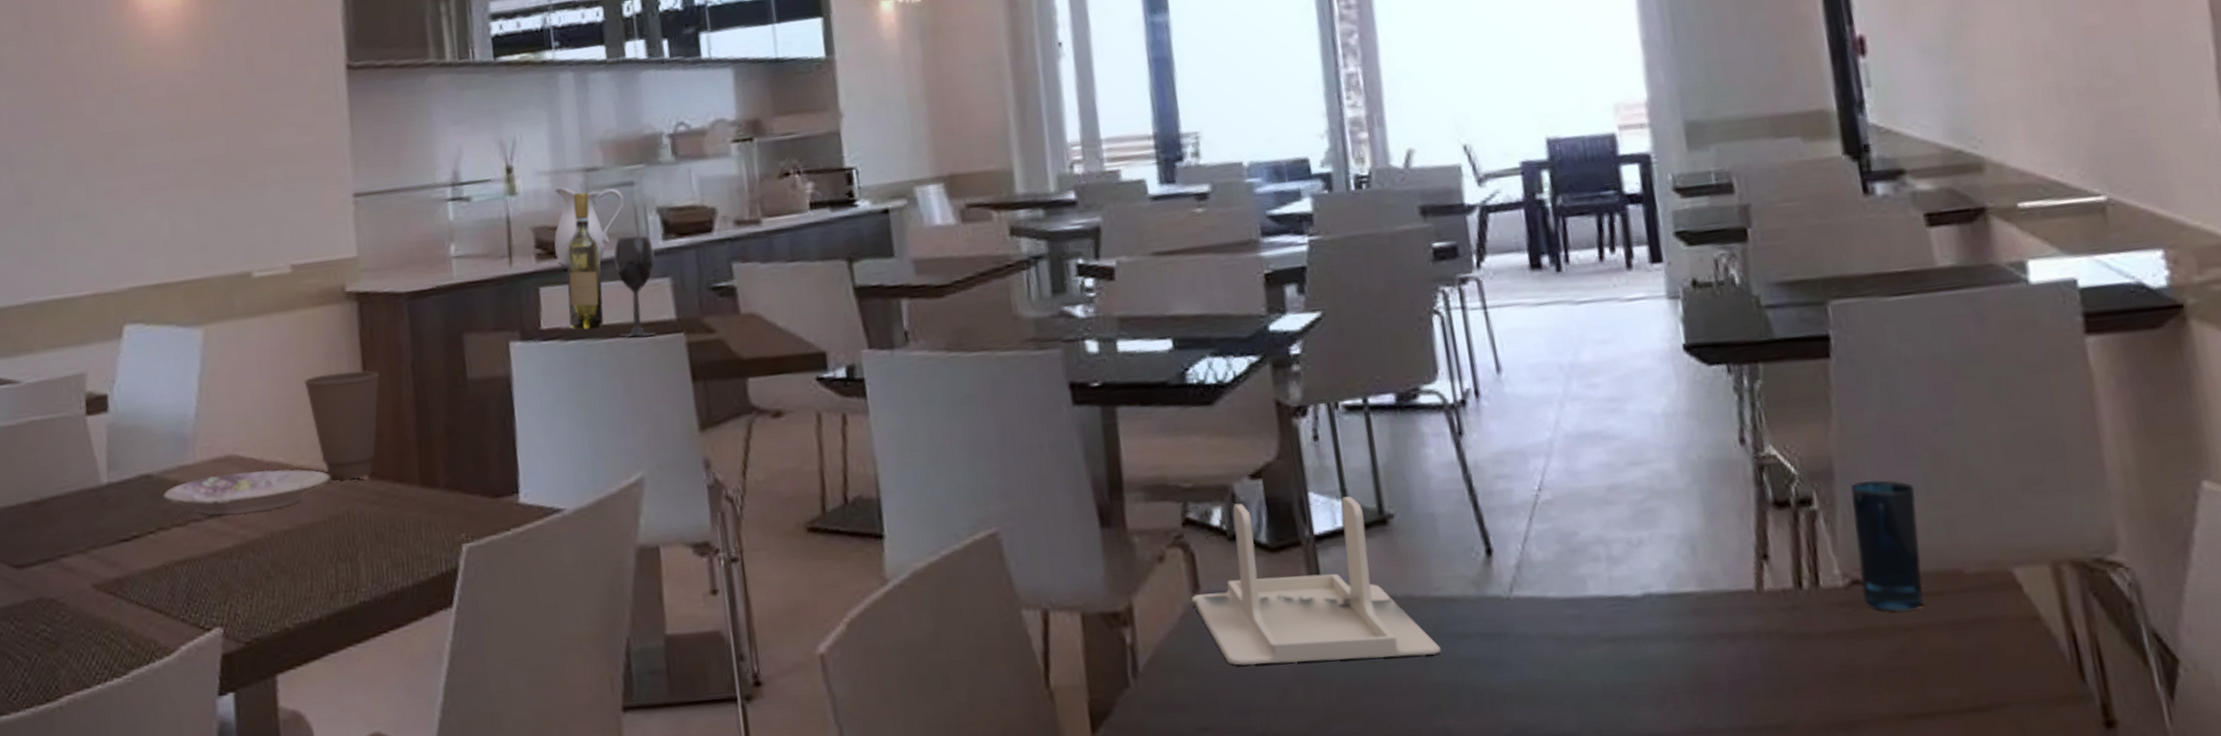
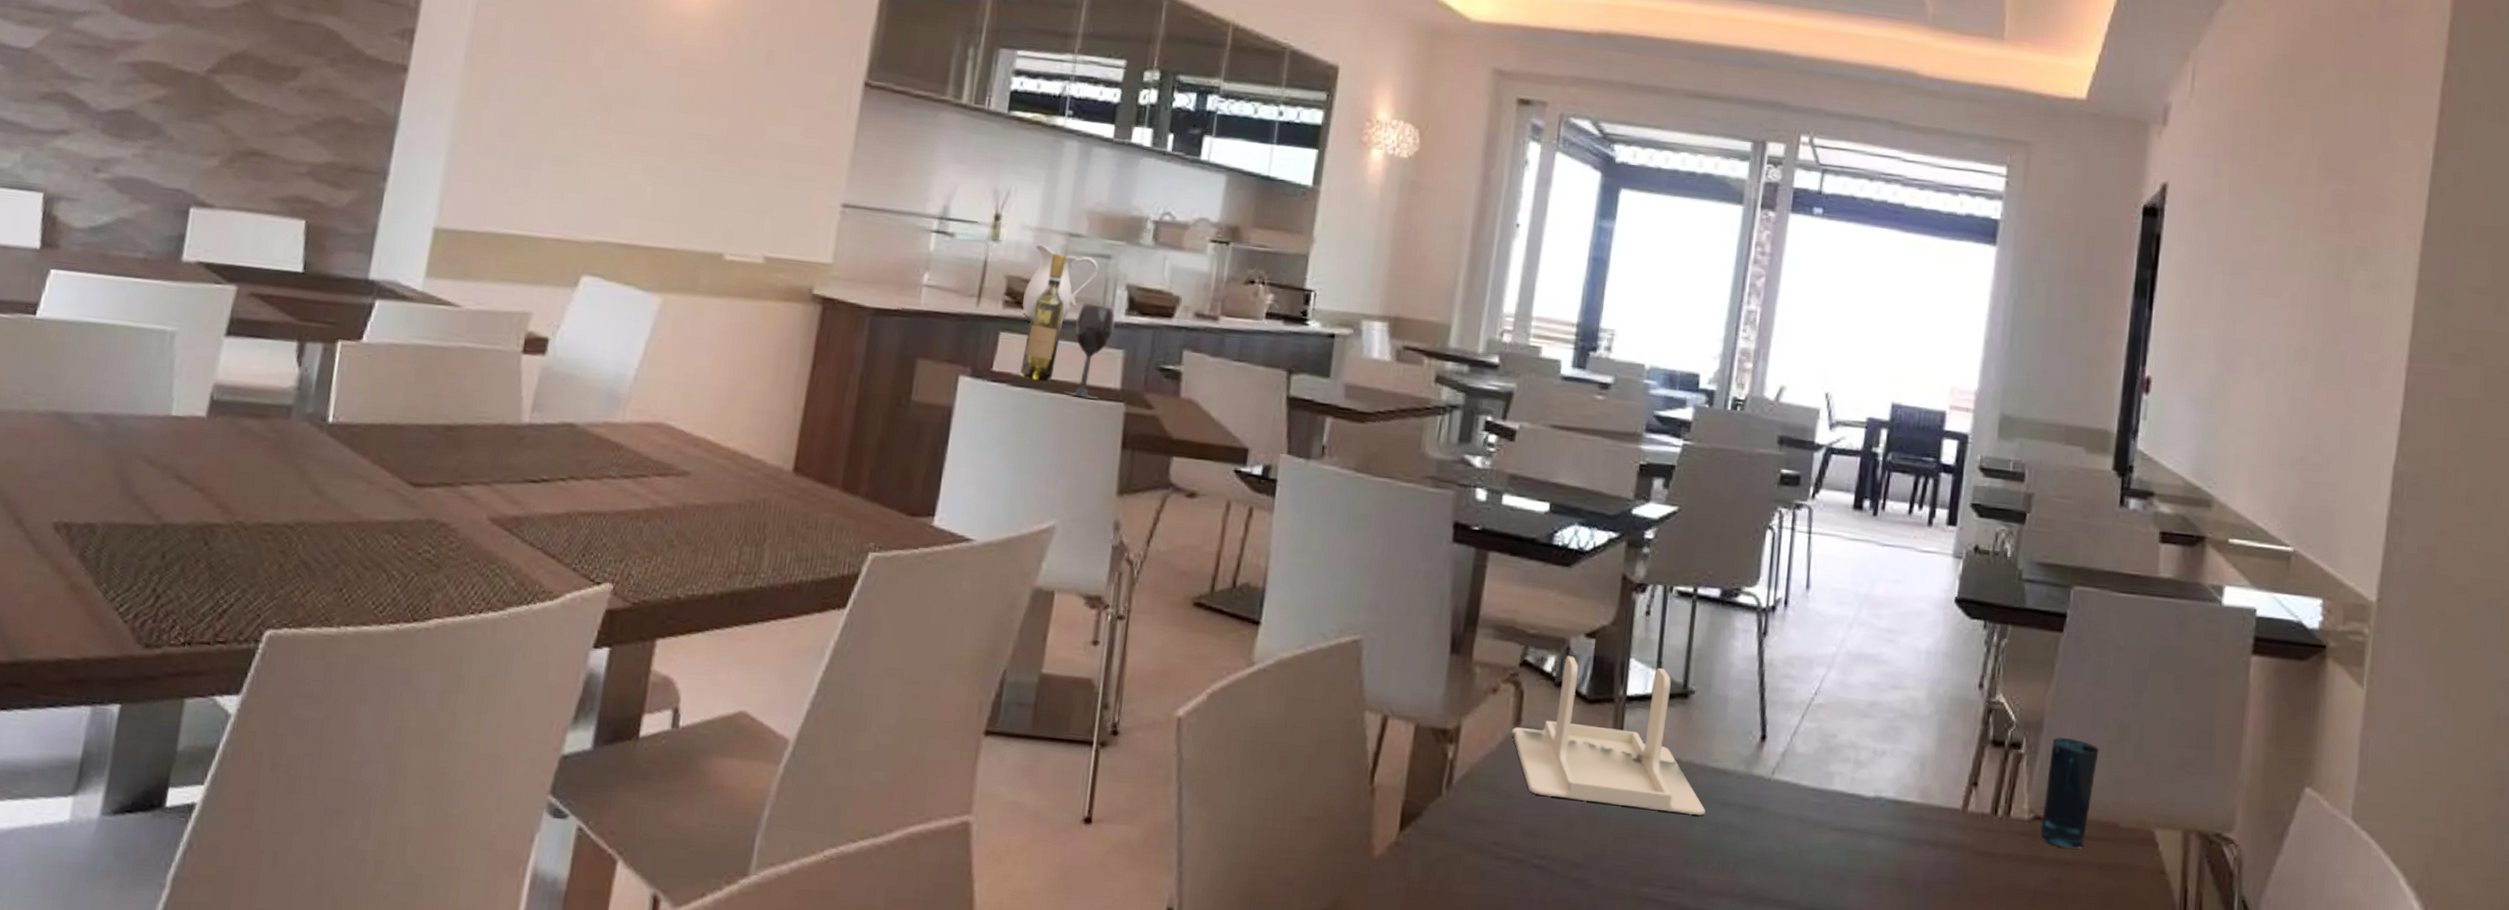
plate: present [162,469,332,515] -> none [582,438,757,483]
cup: present [303,370,380,481] -> none [750,365,827,472]

